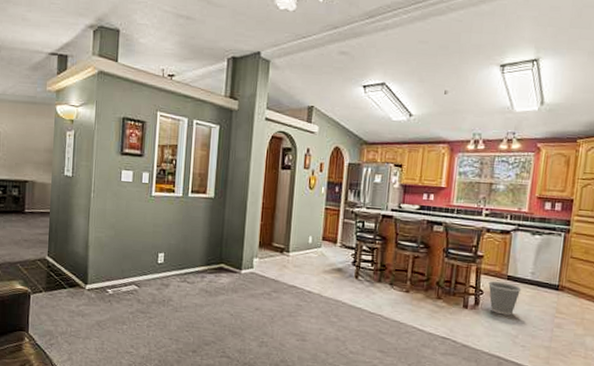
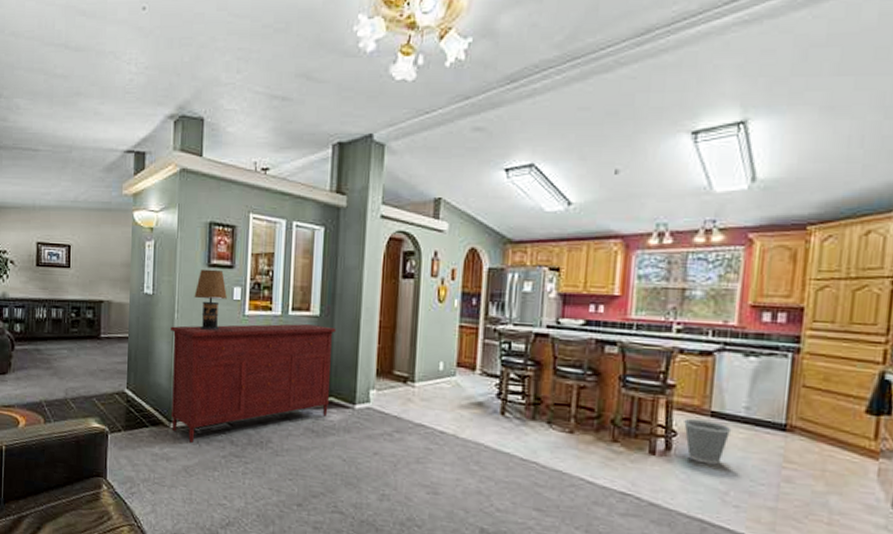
sideboard: none [86,203,228,301] -> present [170,323,337,443]
table lamp: none [108,156,141,210] -> present [194,269,232,333]

